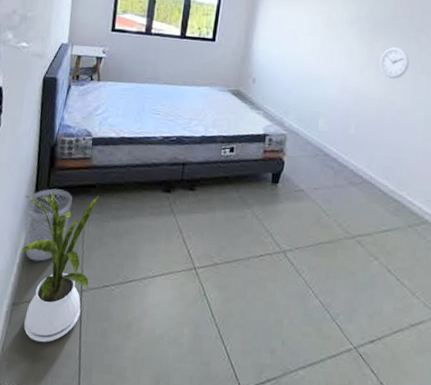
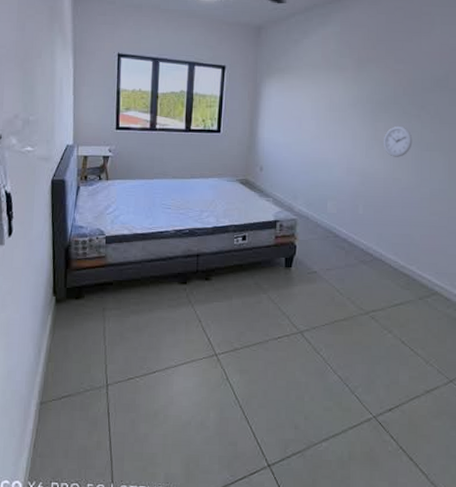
house plant: present [21,192,100,342] -> none [43,292,117,436]
wastebasket: present [23,188,72,262] -> none [43,289,90,361]

